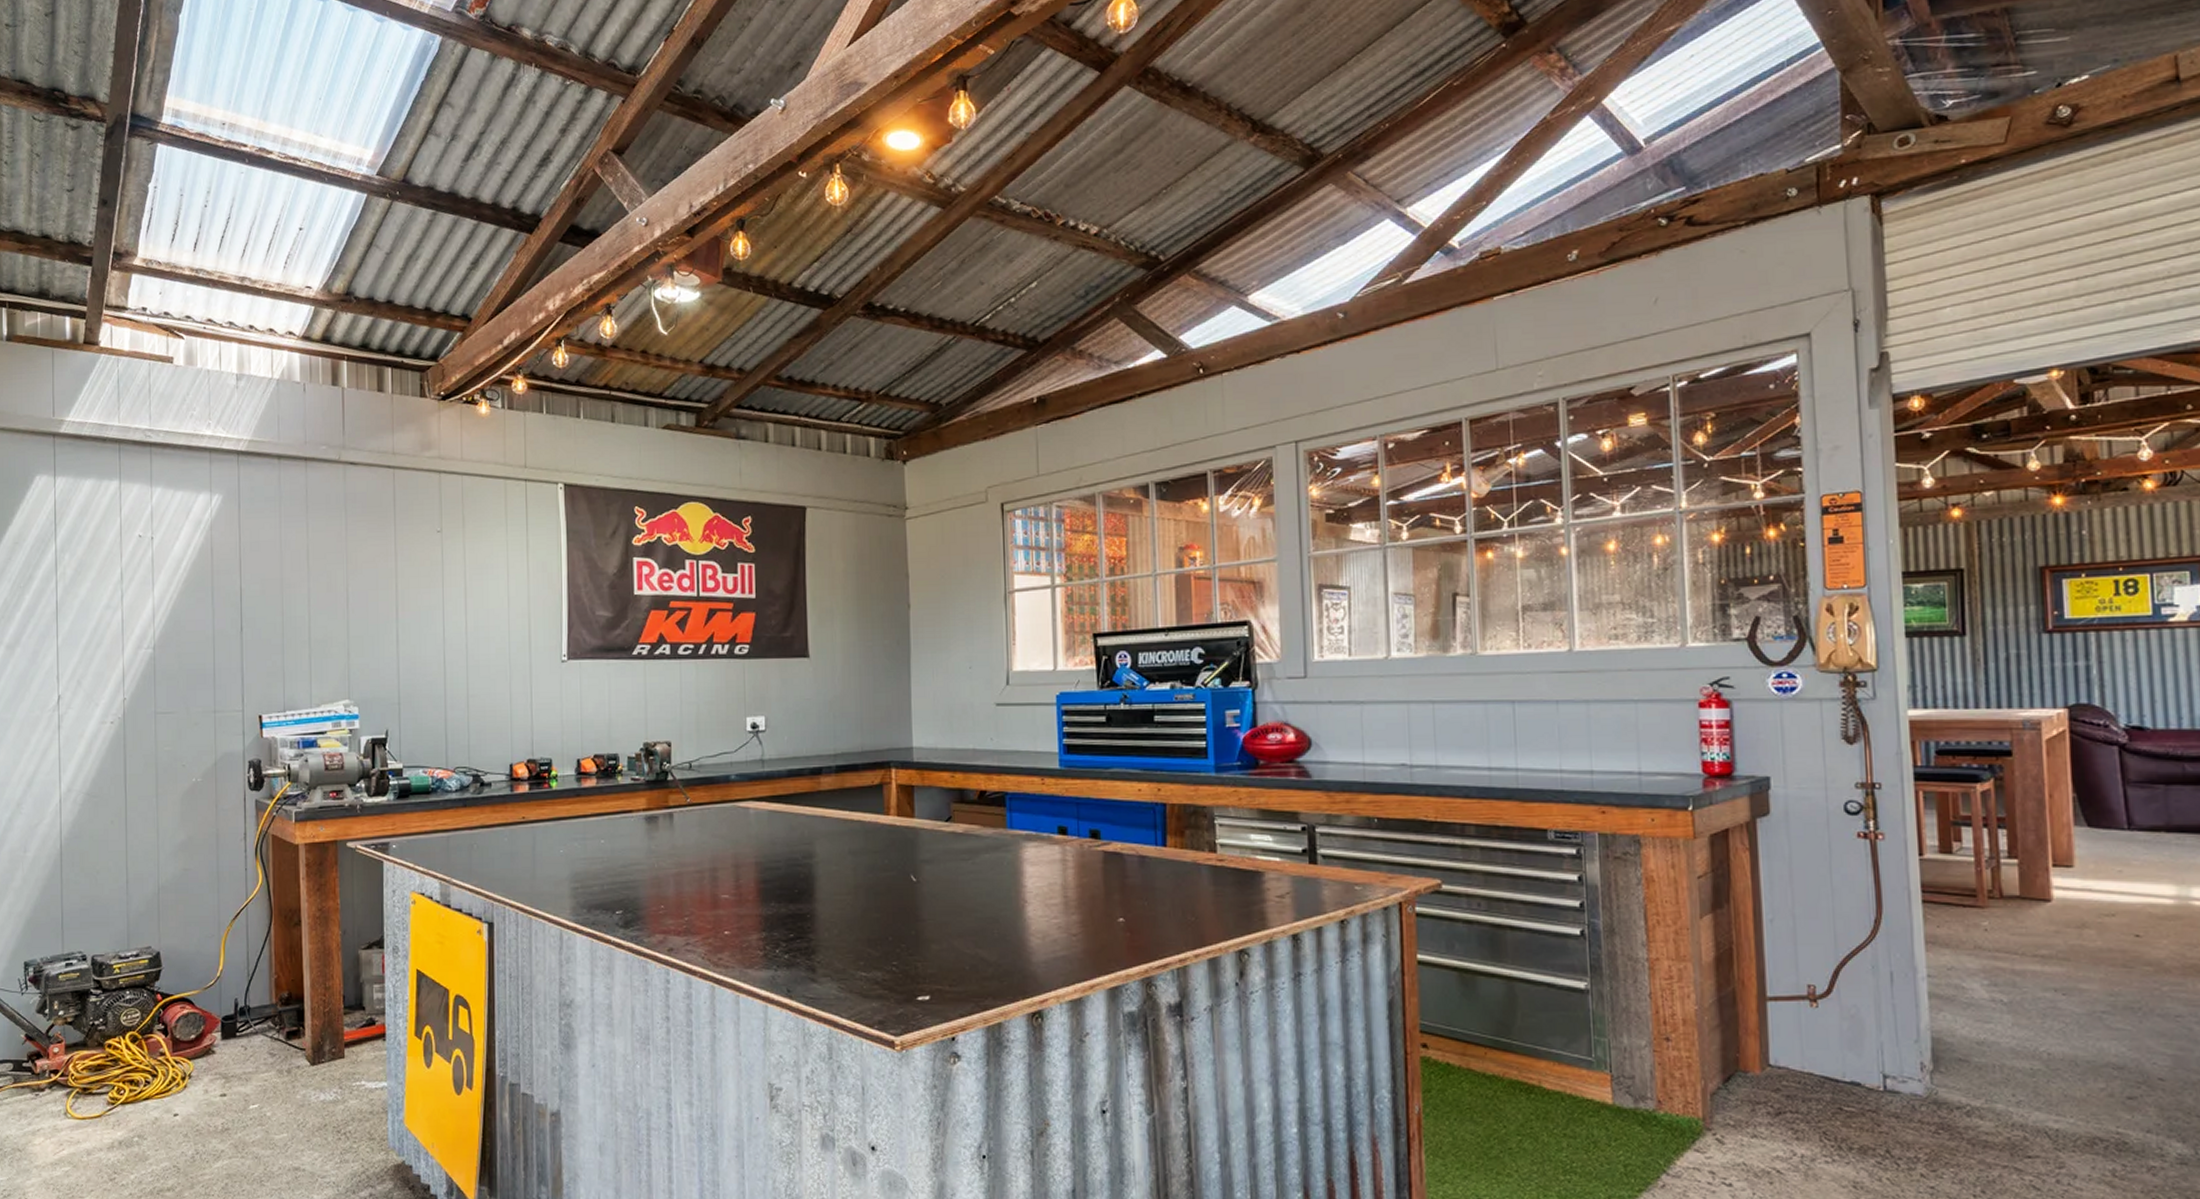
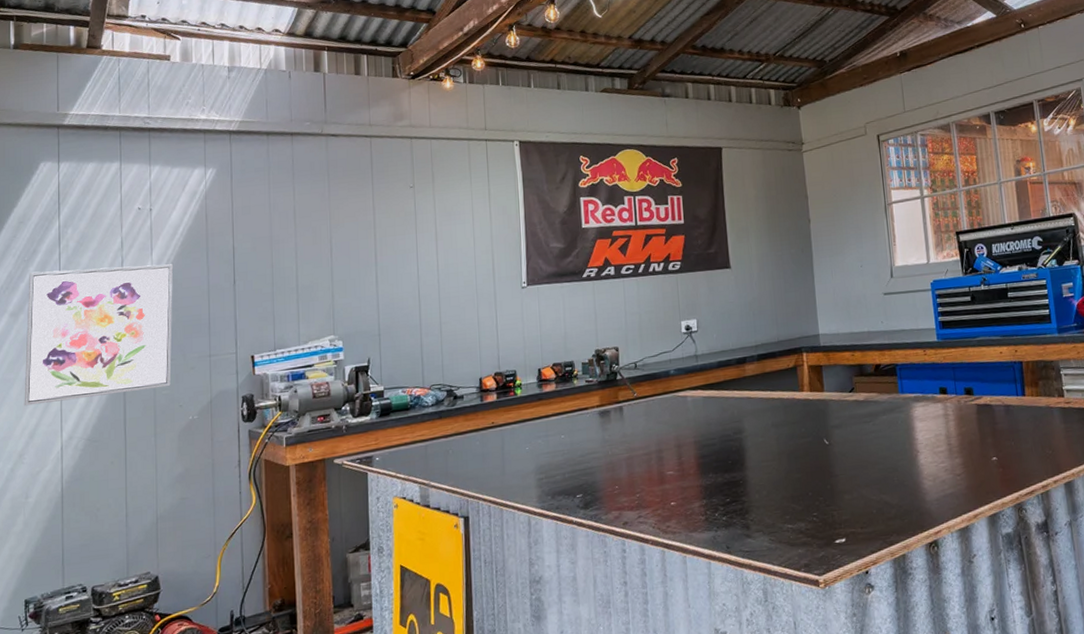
wall art: none [21,600,176,751] -> present [24,264,173,406]

